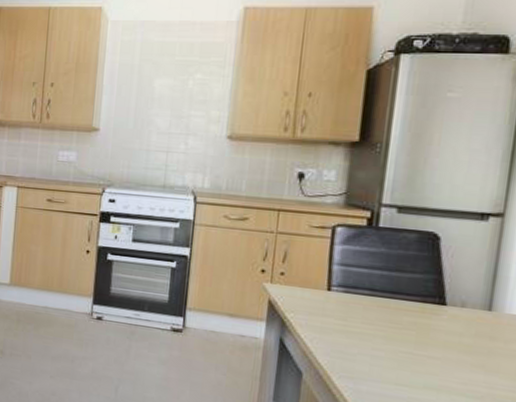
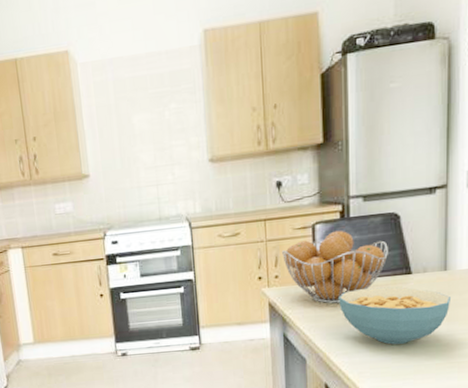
fruit basket: none [292,238,421,319] -> present [282,230,388,304]
cereal bowl: none [351,307,492,384] -> present [338,287,450,345]

